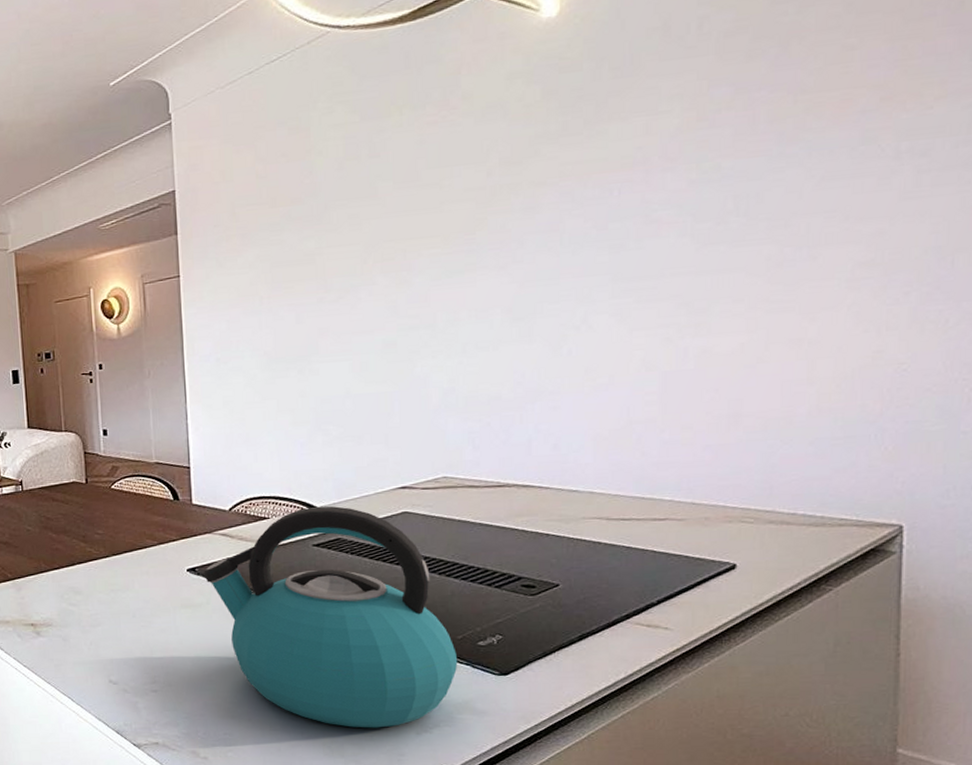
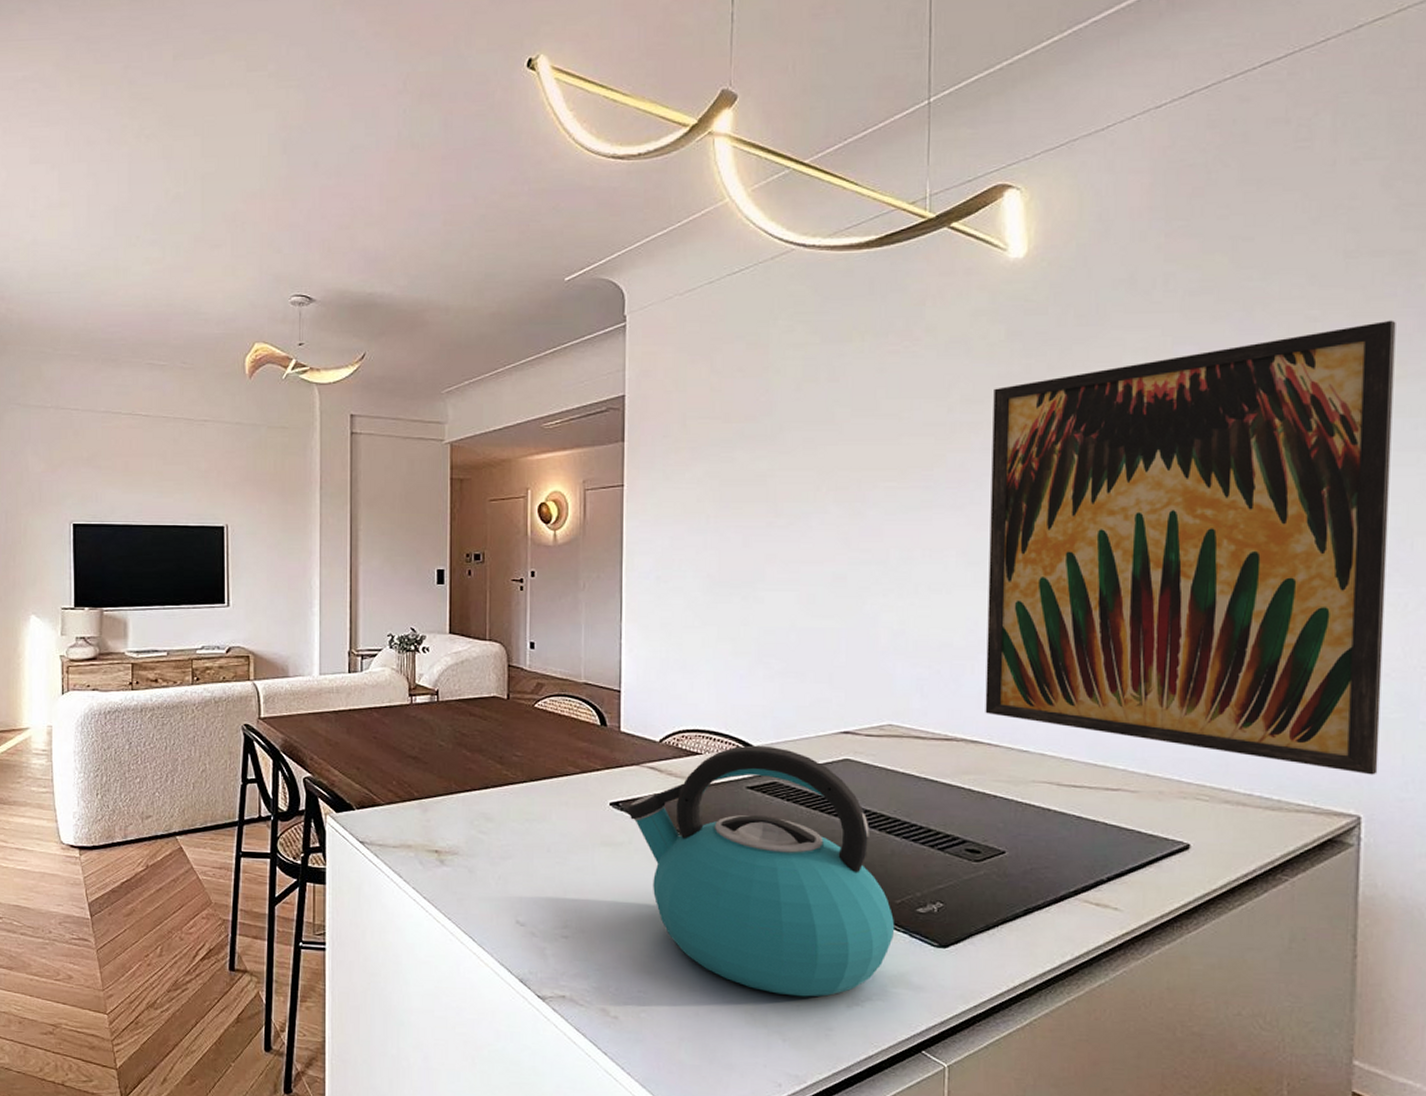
wall art: none [532,40,936,486] -> present [985,320,1396,775]

